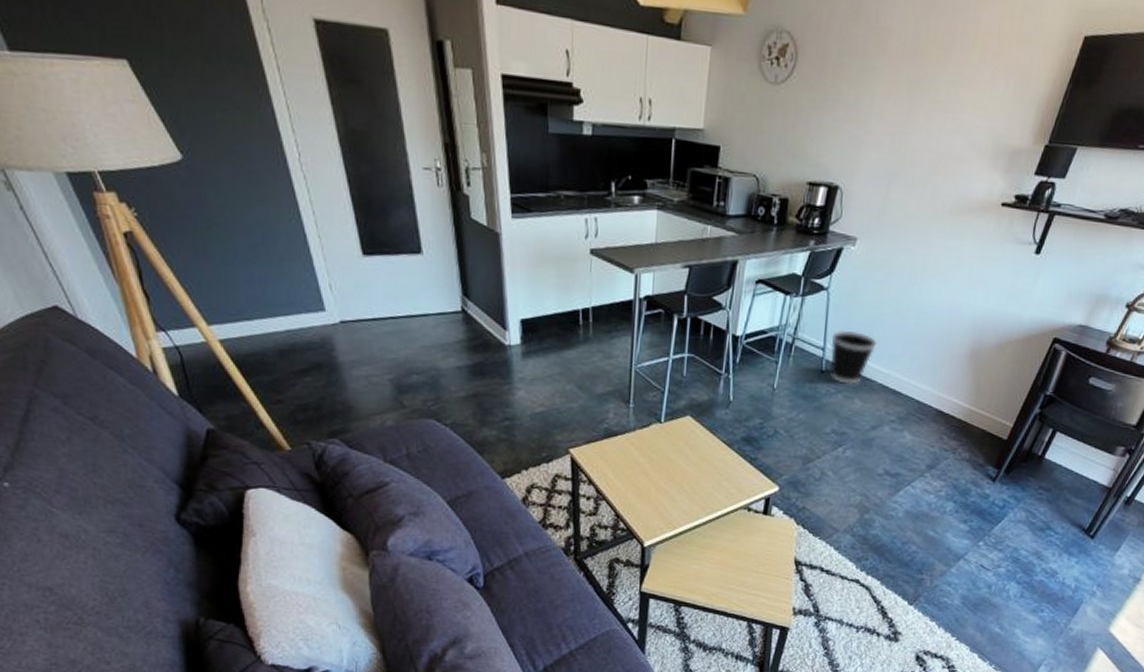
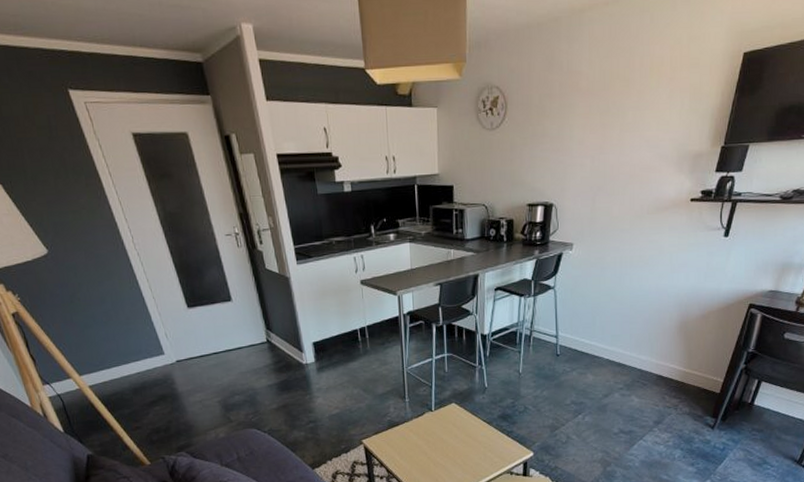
wastebasket: present [830,329,877,385] -> none [562,319,600,363]

